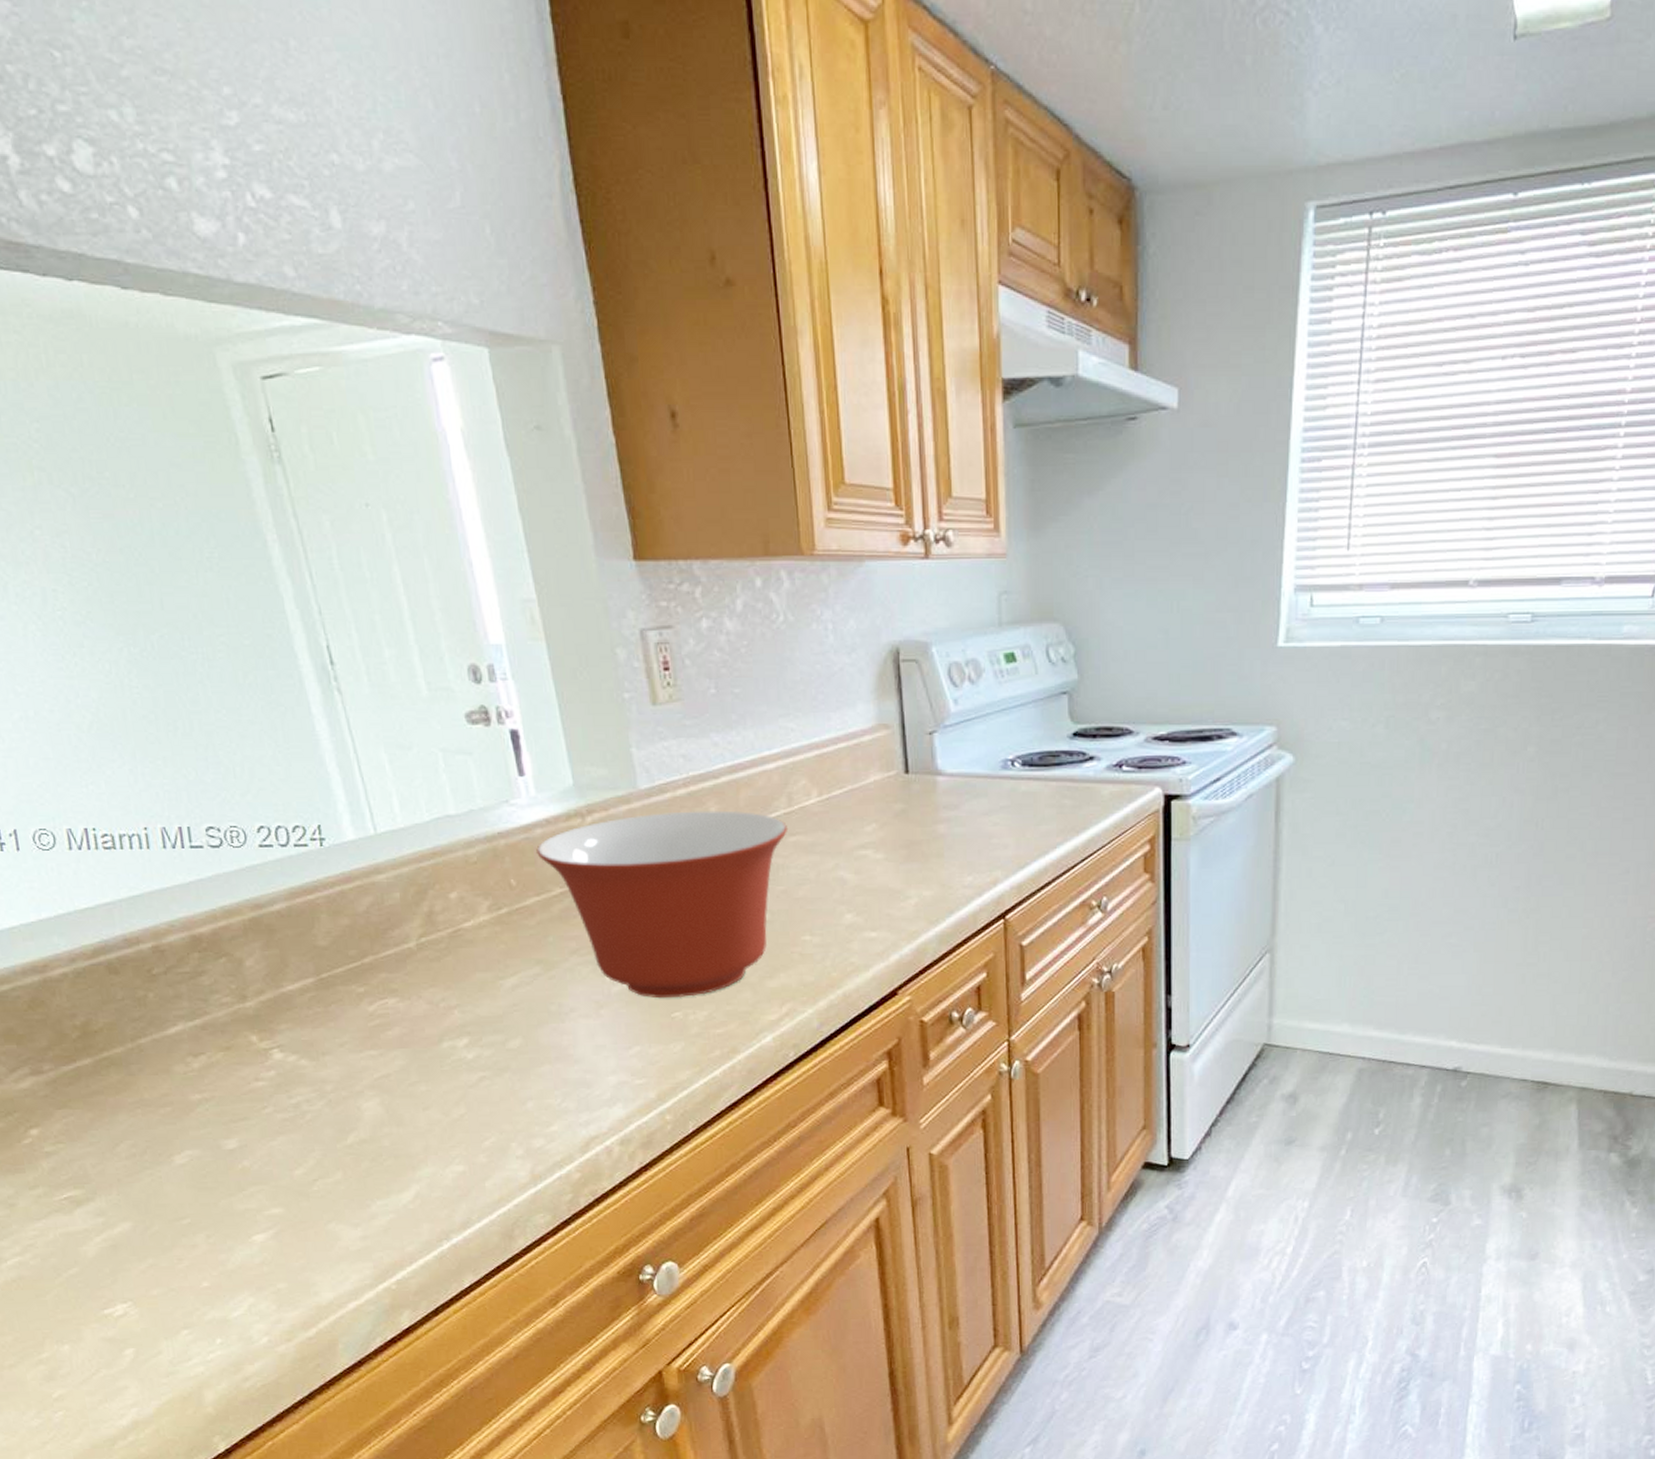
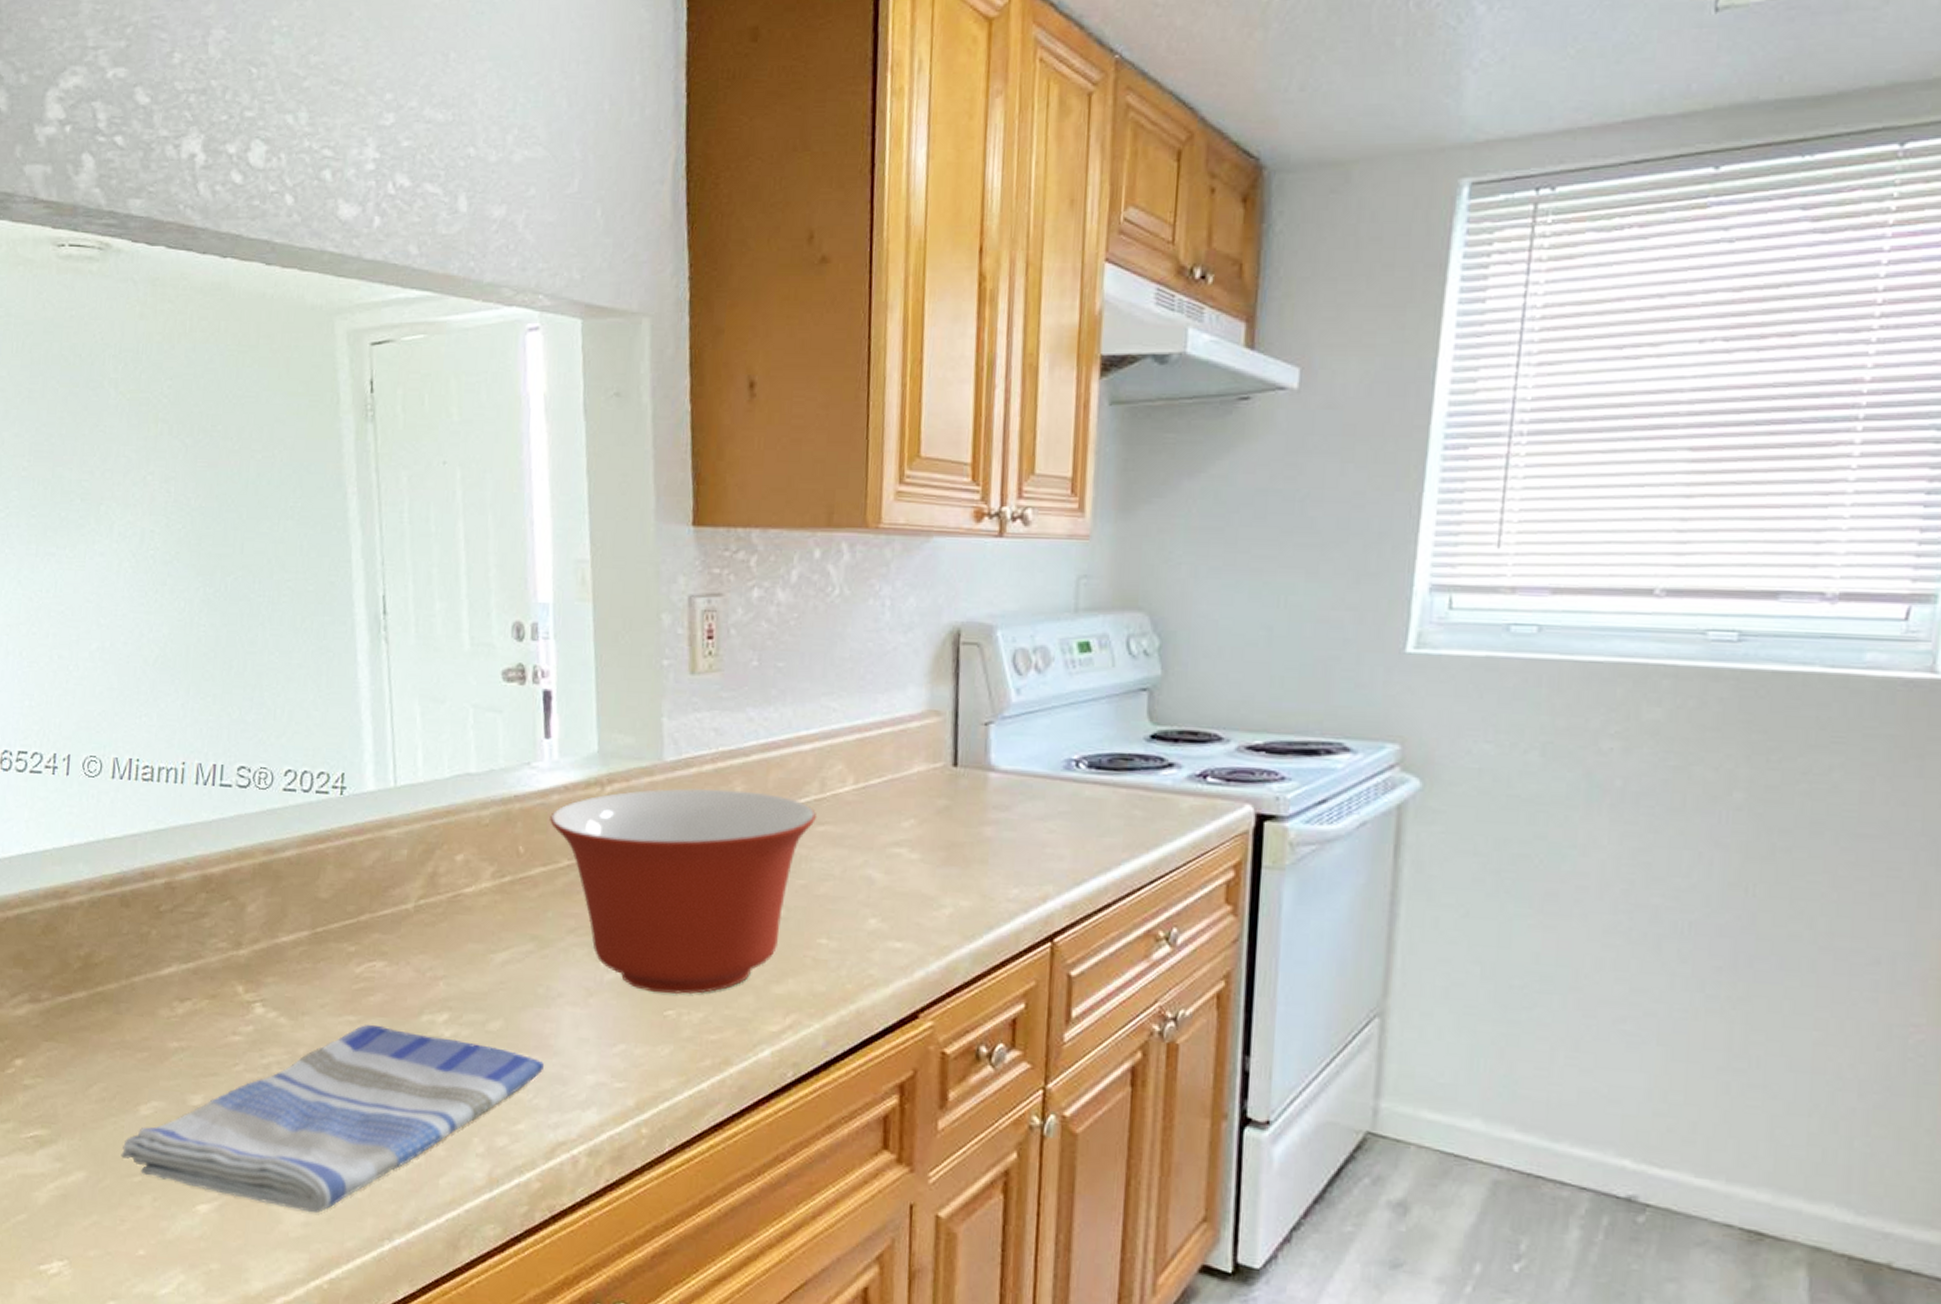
dish towel: none [164,1055,567,1228] -> present [121,1025,544,1213]

